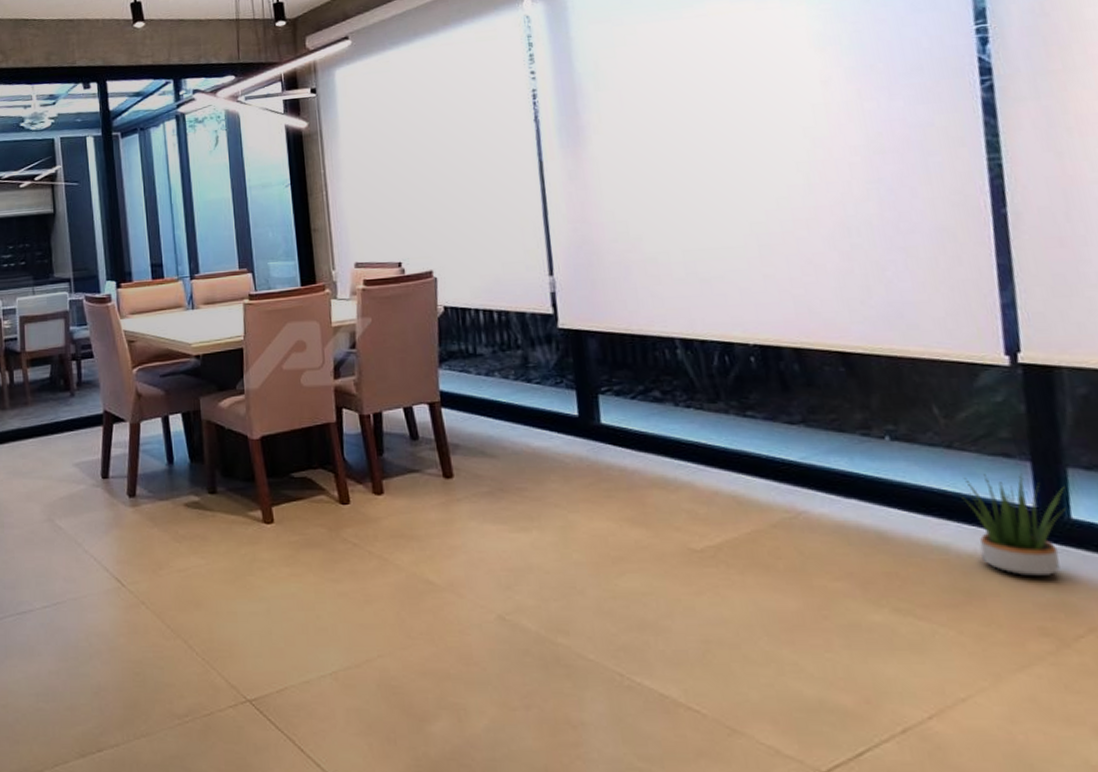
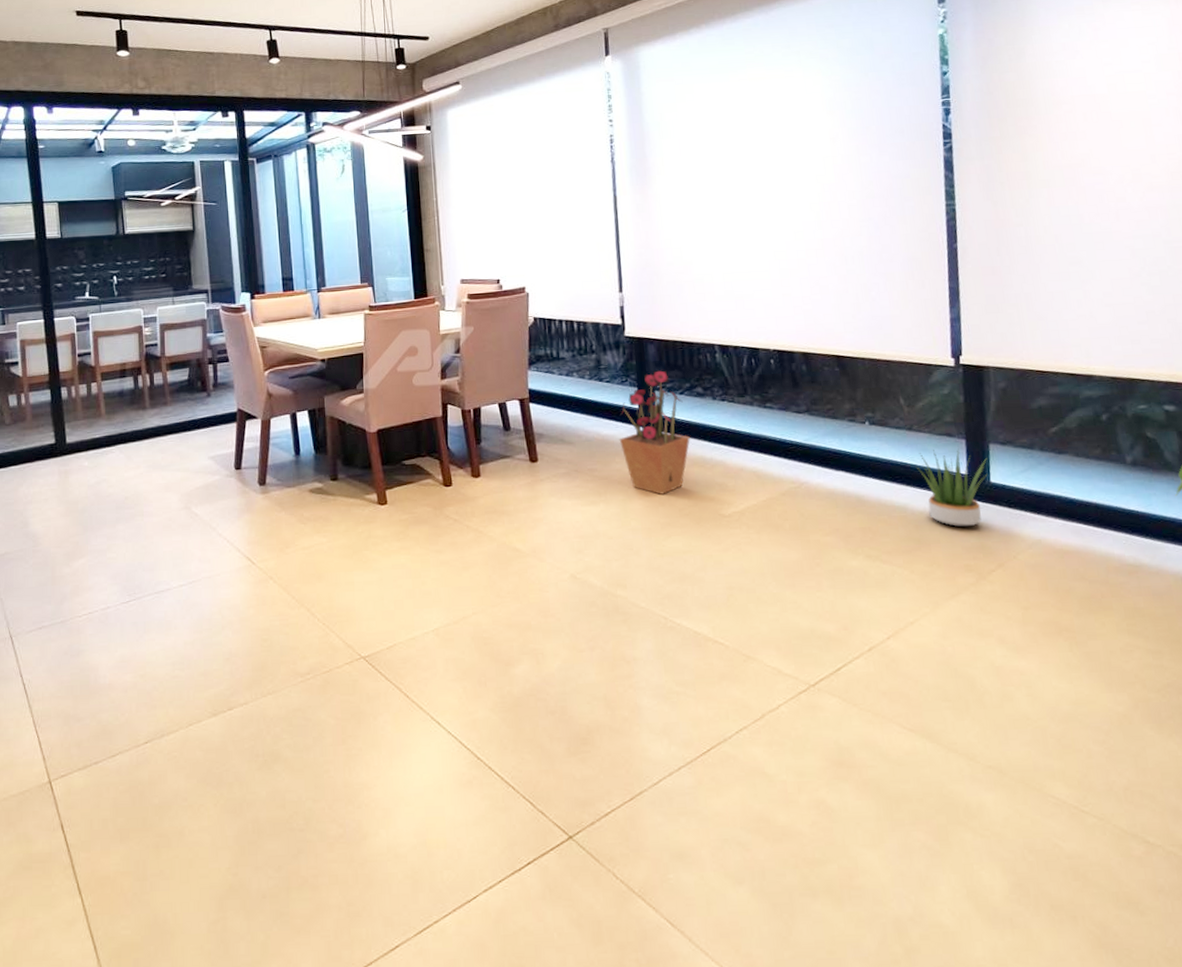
potted plant: none [553,369,647,522] -> present [619,370,690,495]

